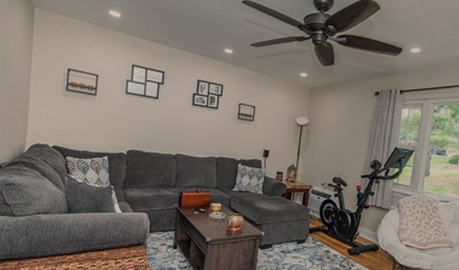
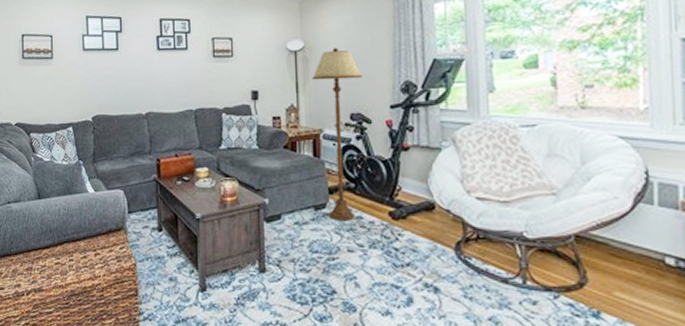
floor lamp: none [306,128,347,253] -> present [312,48,363,221]

